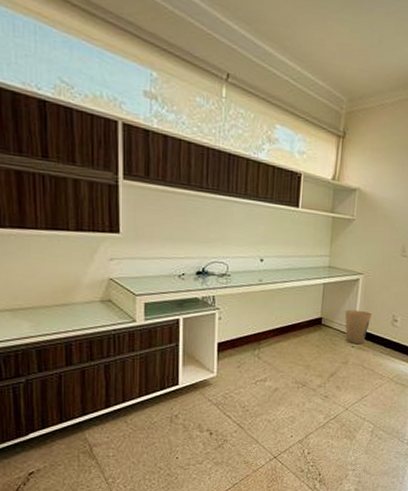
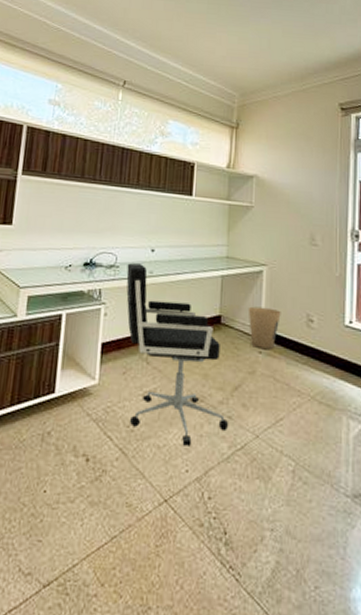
office chair: none [237,272,326,419] -> present [126,263,229,446]

